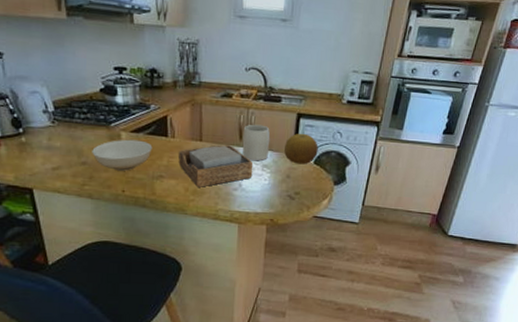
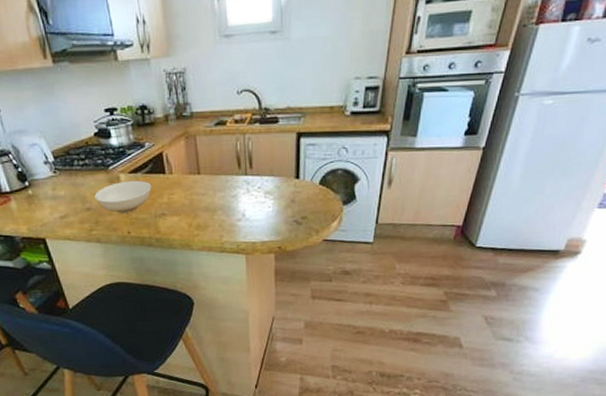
napkin holder: present [177,144,254,187] -> none [177,174,256,221]
mug: present [242,124,271,161] -> none [241,149,271,189]
fruit: present [284,133,318,165] -> none [287,153,323,187]

